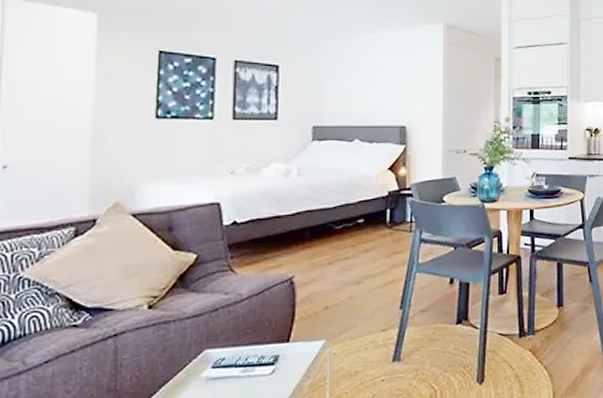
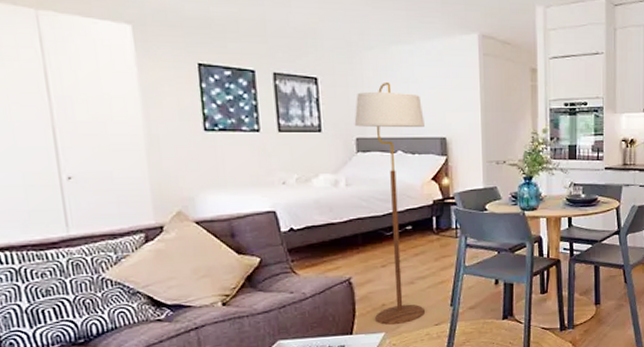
floor lamp: none [312,70,384,331] -> present [354,81,425,325]

